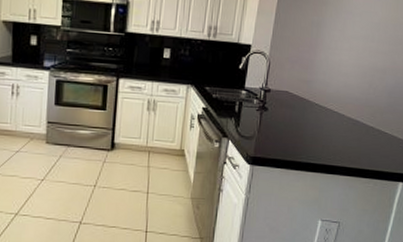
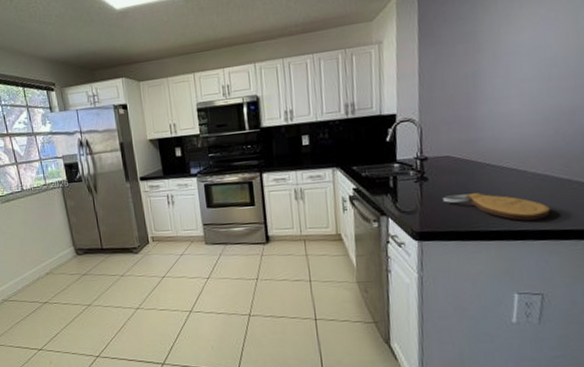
cutting board: none [277,127,356,158] -> present [443,193,551,221]

